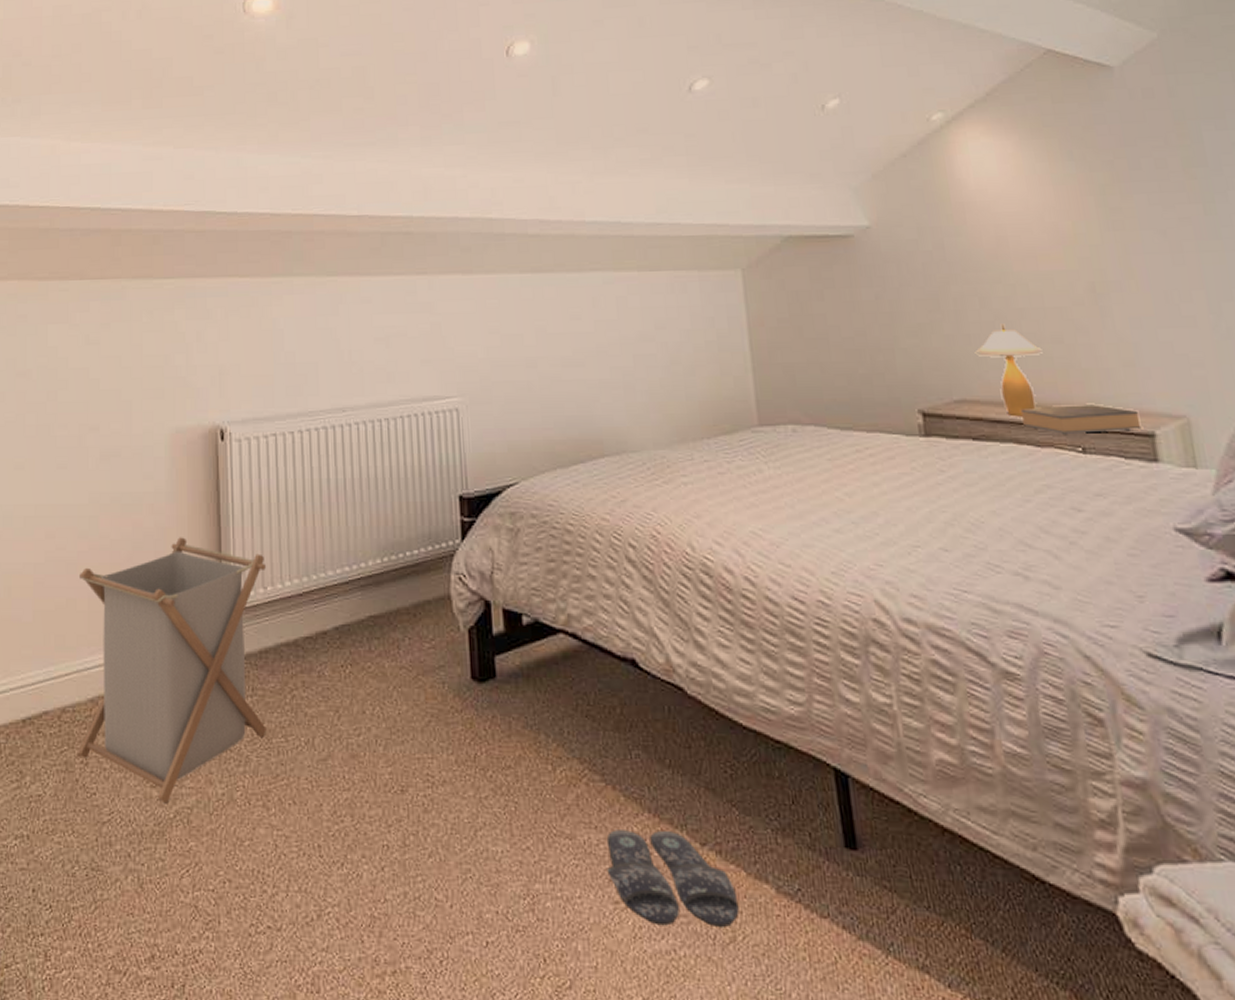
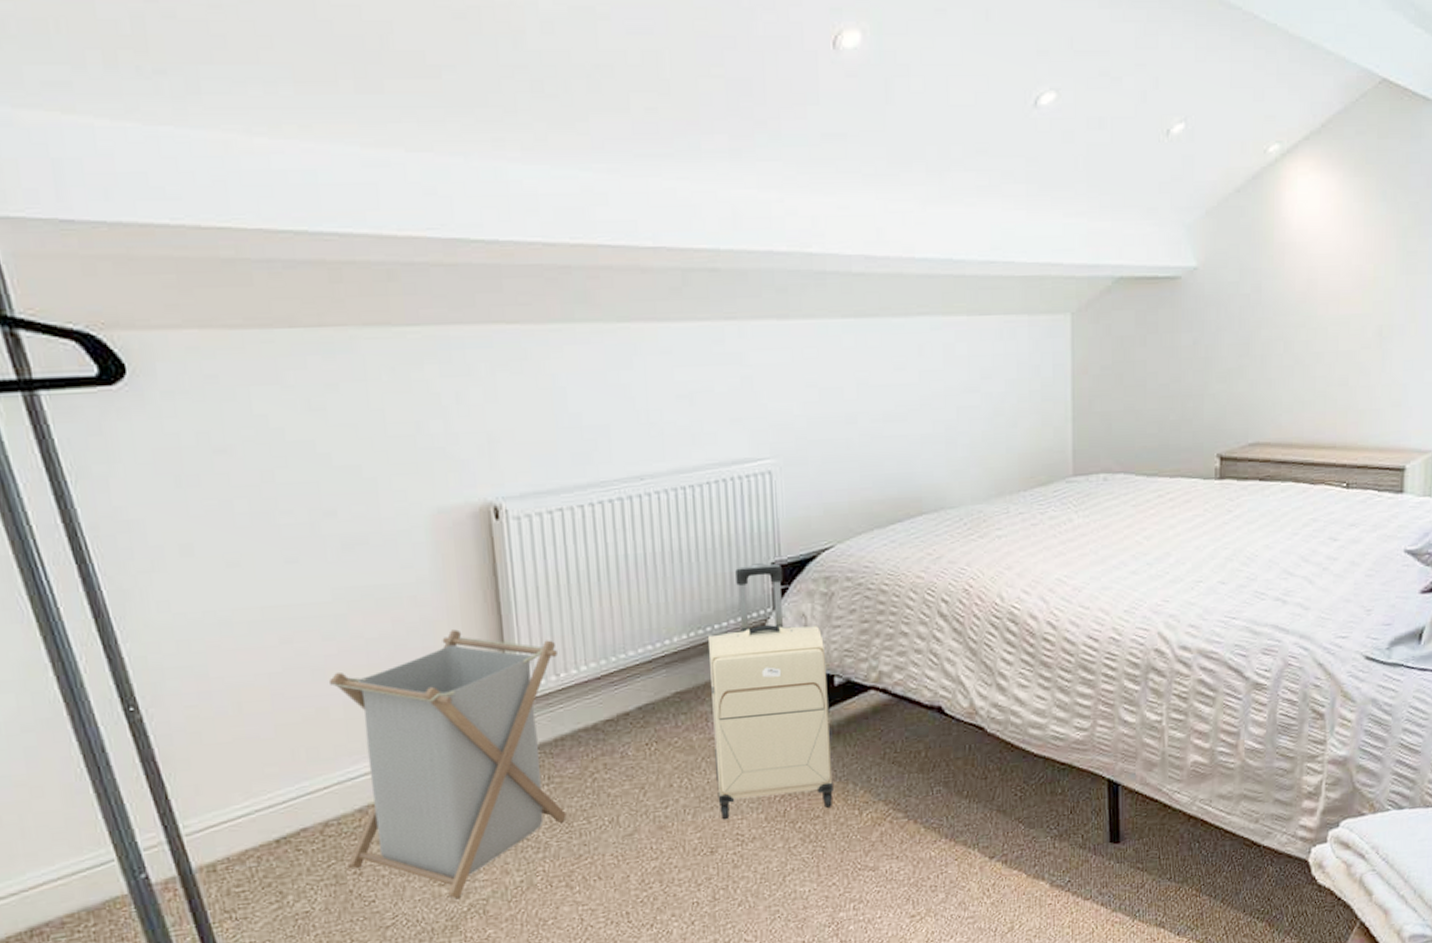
suitcase: none [399,494,525,758] -> present [707,562,833,820]
slippers: present [607,830,739,927] -> none [905,850,1018,928]
table lamp: present [976,324,1043,417] -> none [1274,367,1329,457]
book: present [1020,404,1142,435] -> none [1302,443,1396,473]

